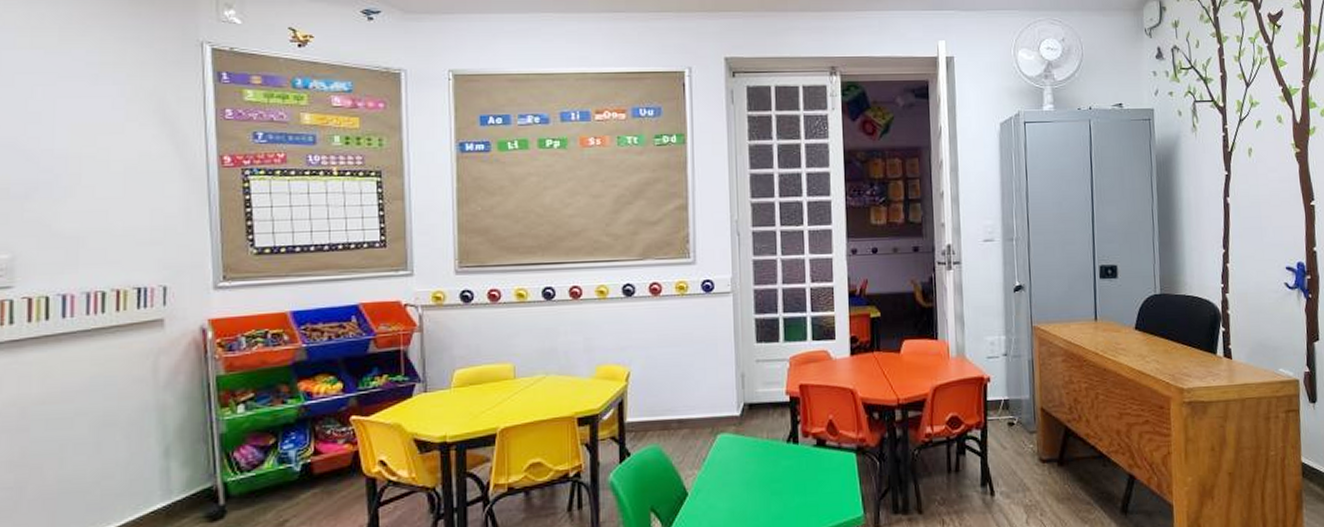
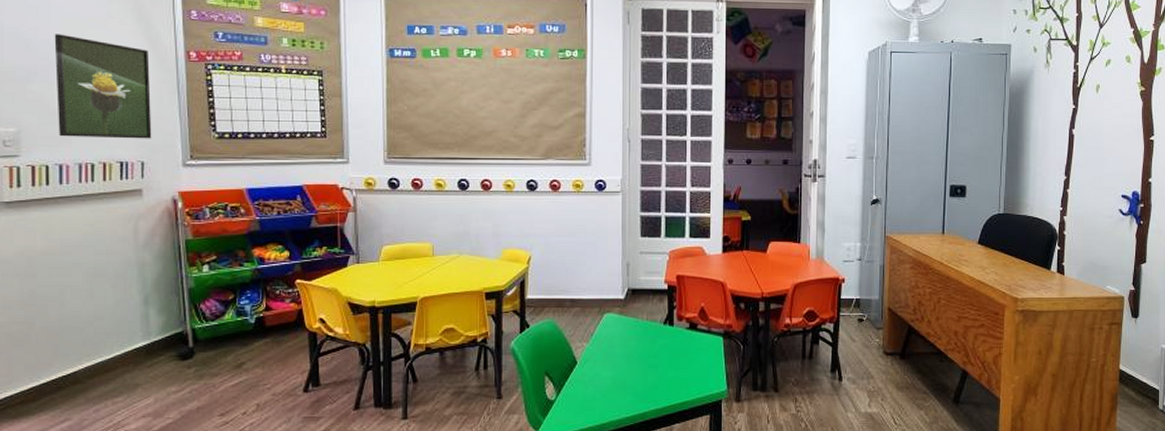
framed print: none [59,142,177,262] -> present [54,34,152,139]

